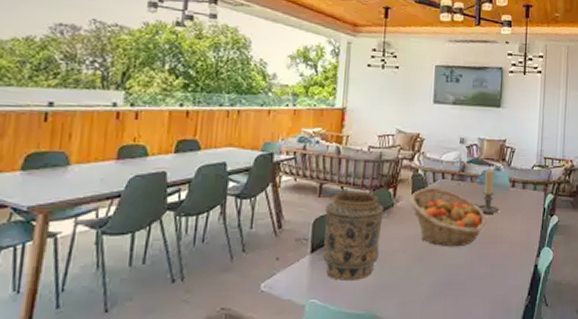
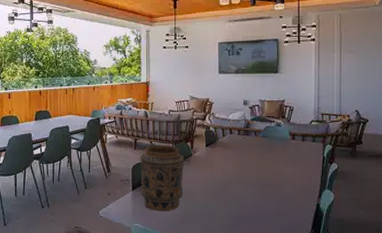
fruit basket: present [409,187,487,246] -> none [204,141,271,187]
candle holder: present [473,169,499,214] -> none [258,125,281,162]

